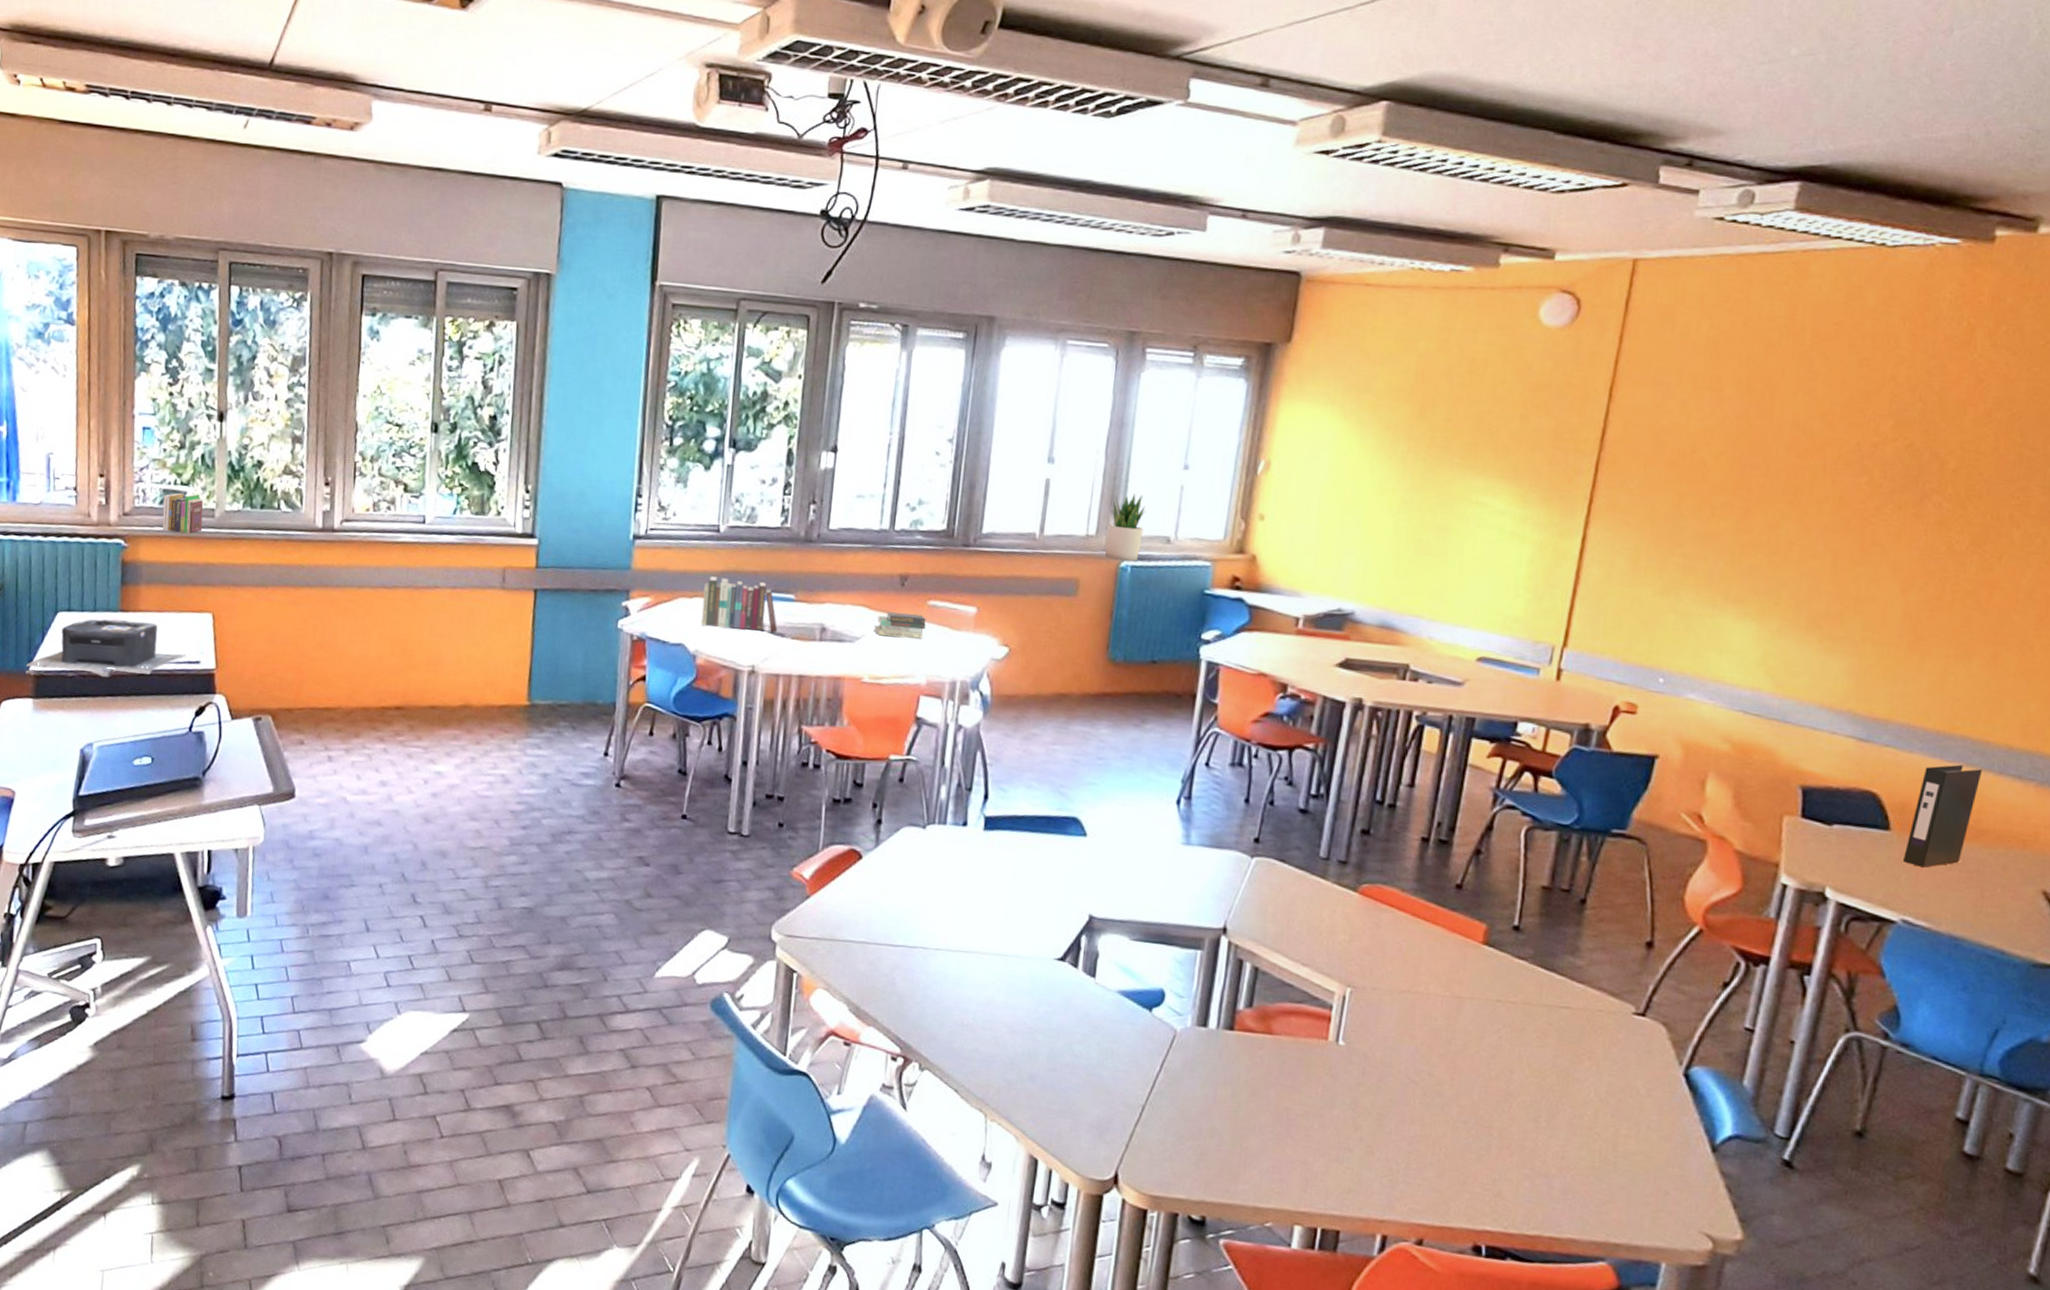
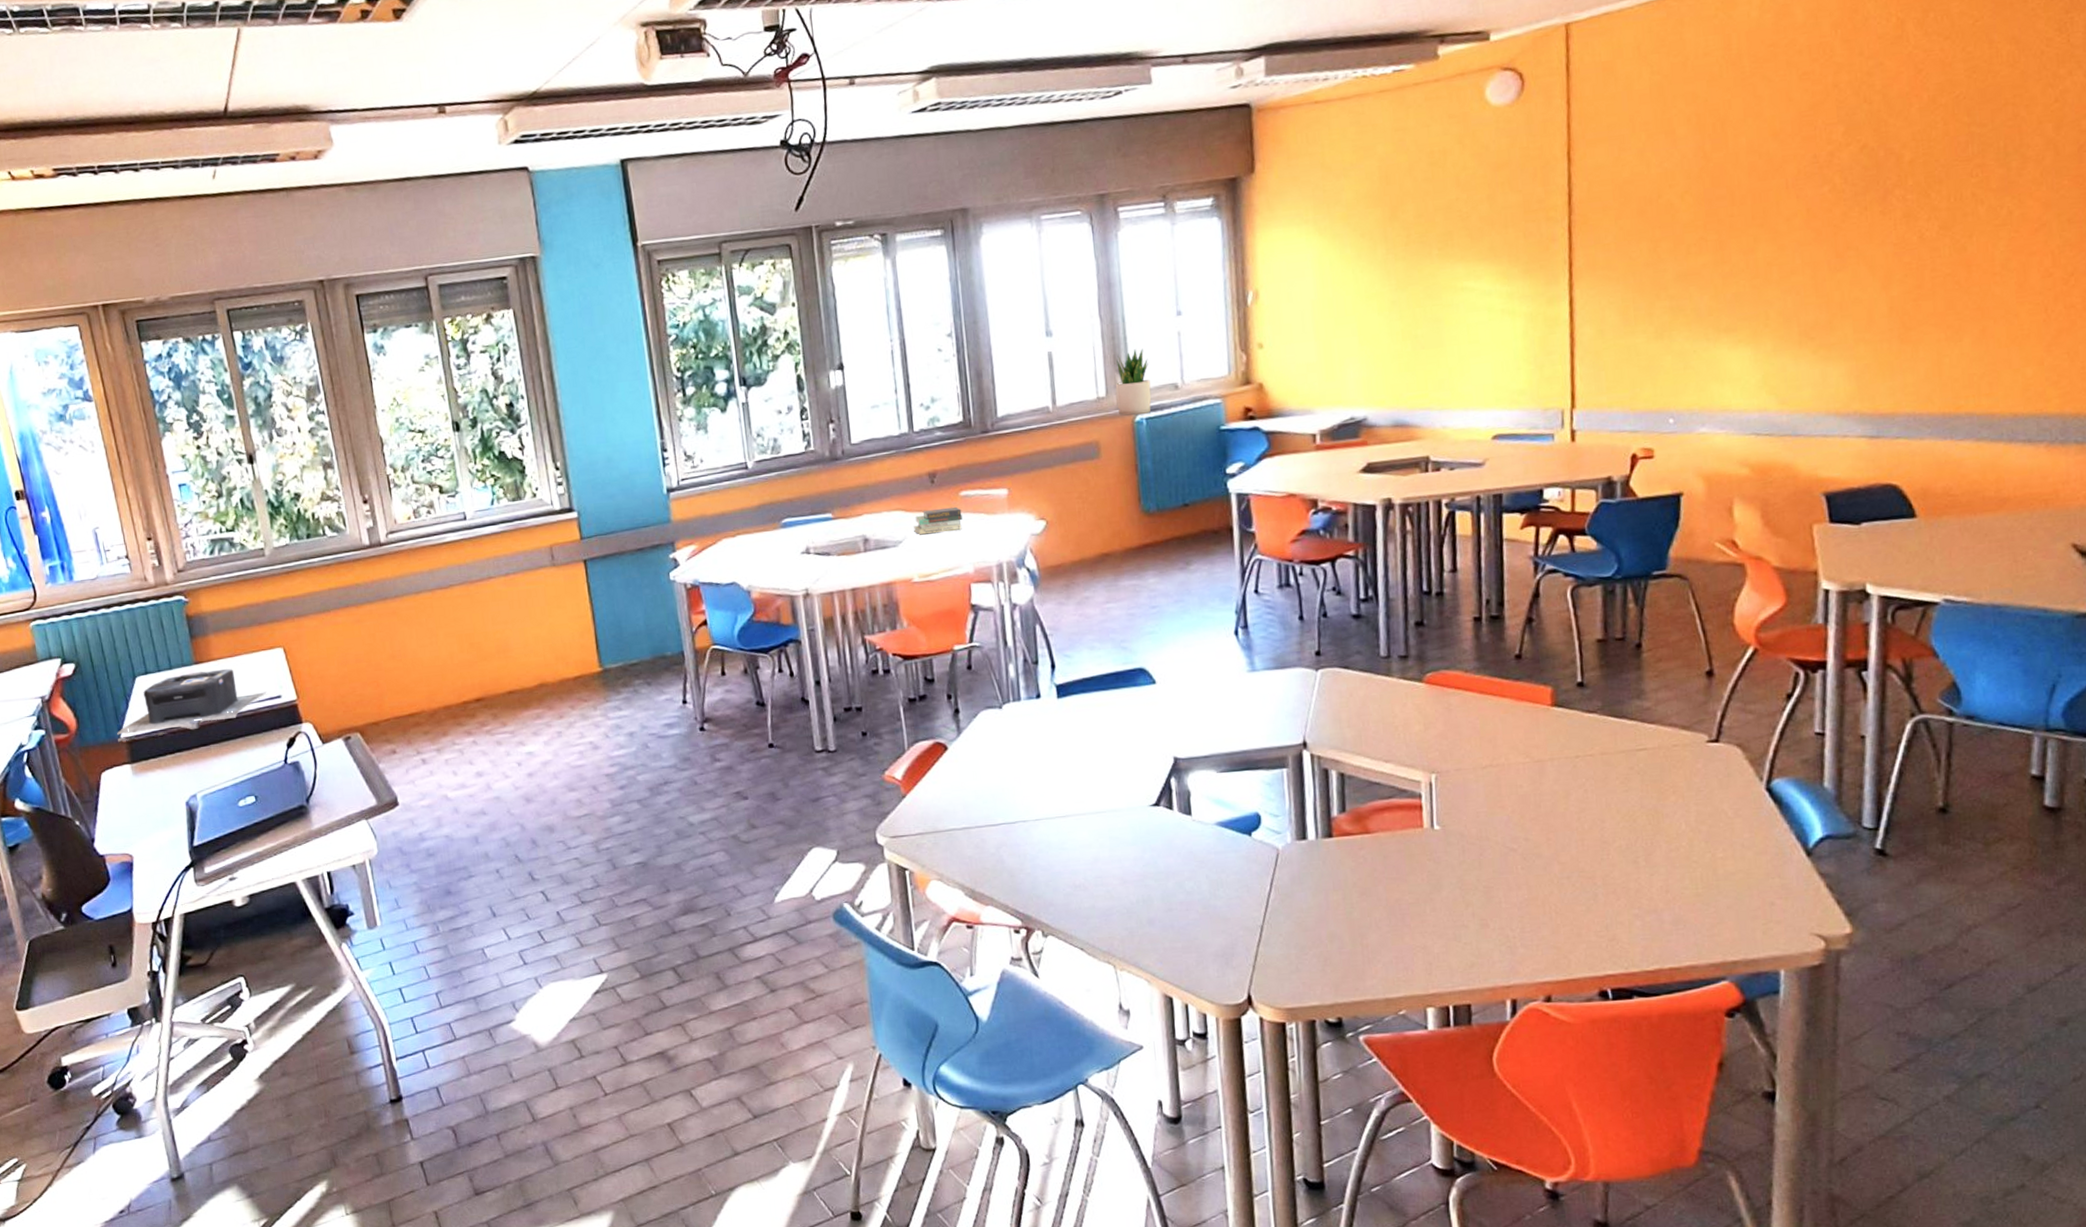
books: present [162,492,204,534] -> none [212,537,256,579]
books: present [701,576,778,632] -> none [744,507,823,562]
binder: present [1903,764,1983,868] -> none [1934,441,1994,546]

